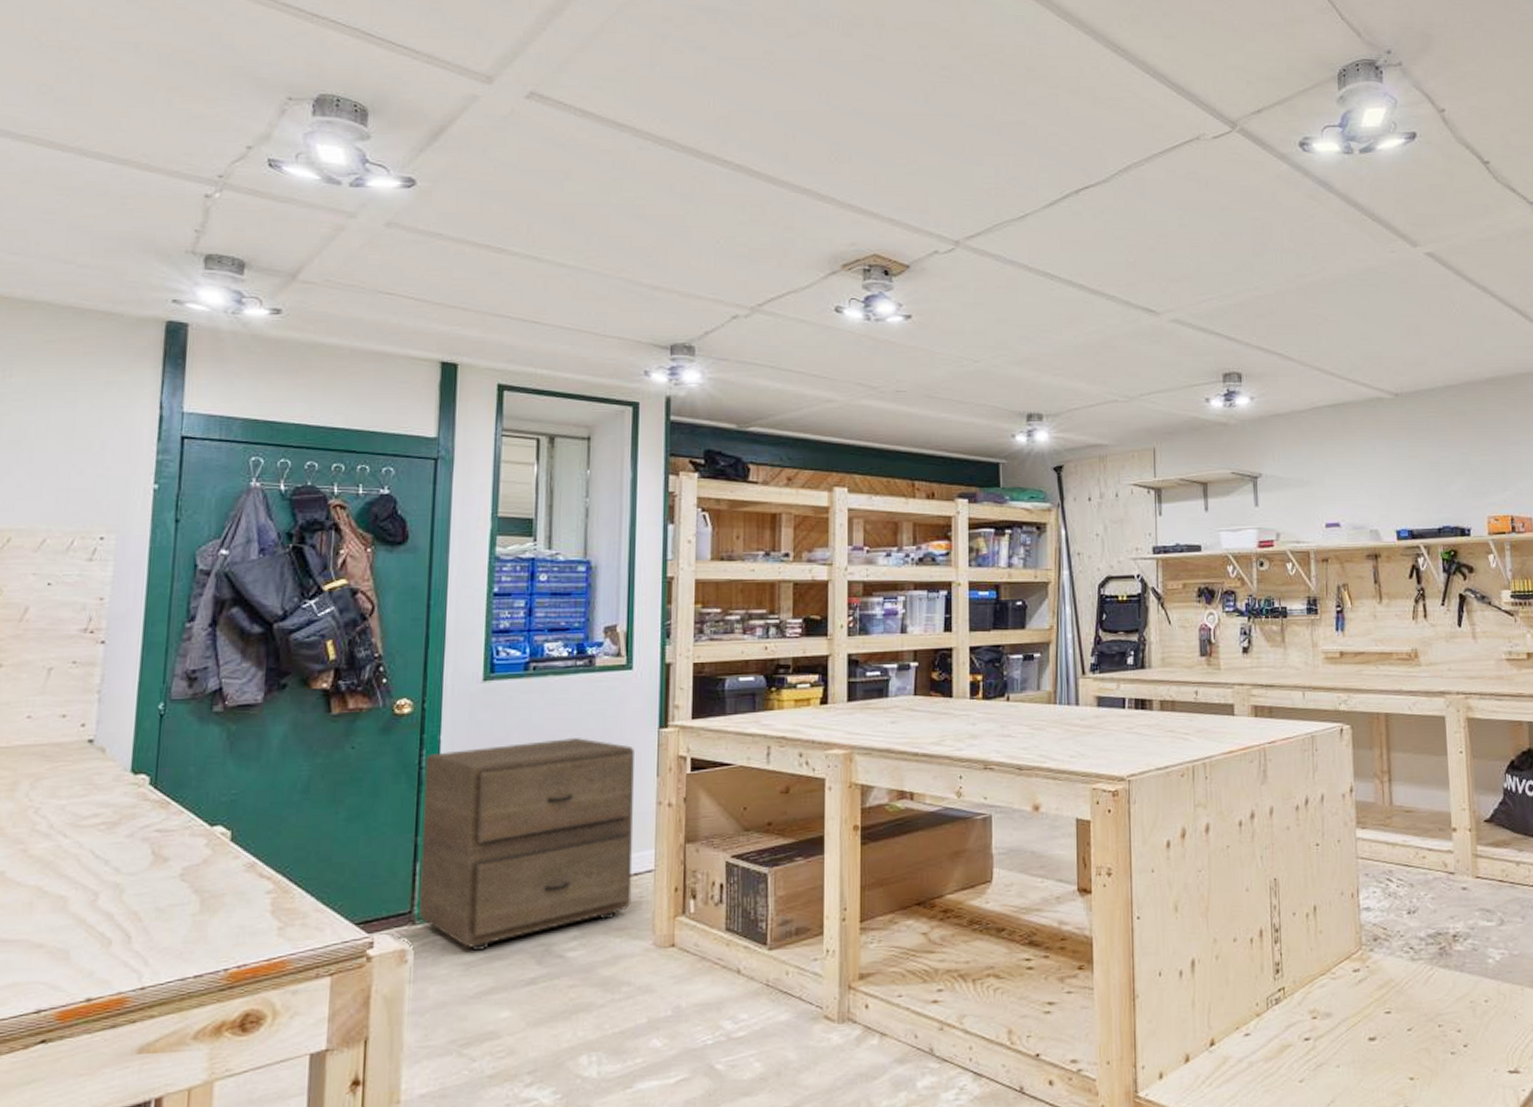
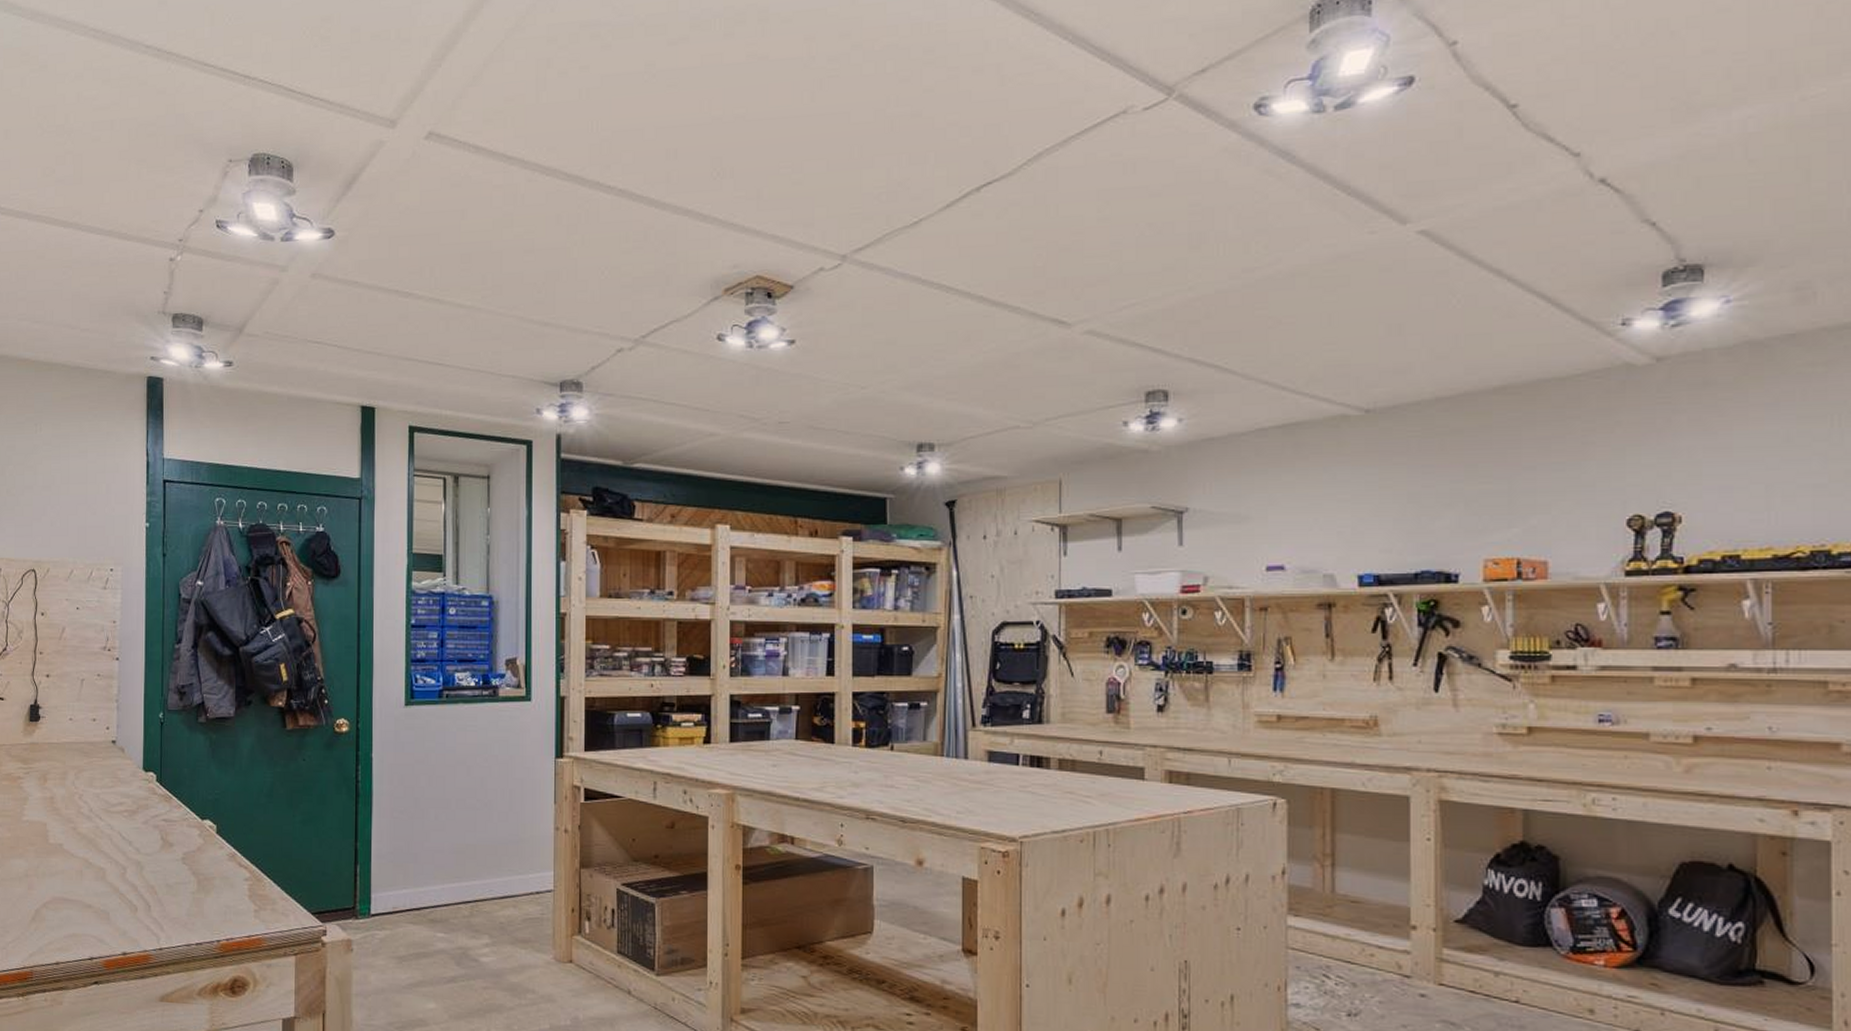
filing cabinet: present [419,738,634,951] -> none [360,762,535,947]

